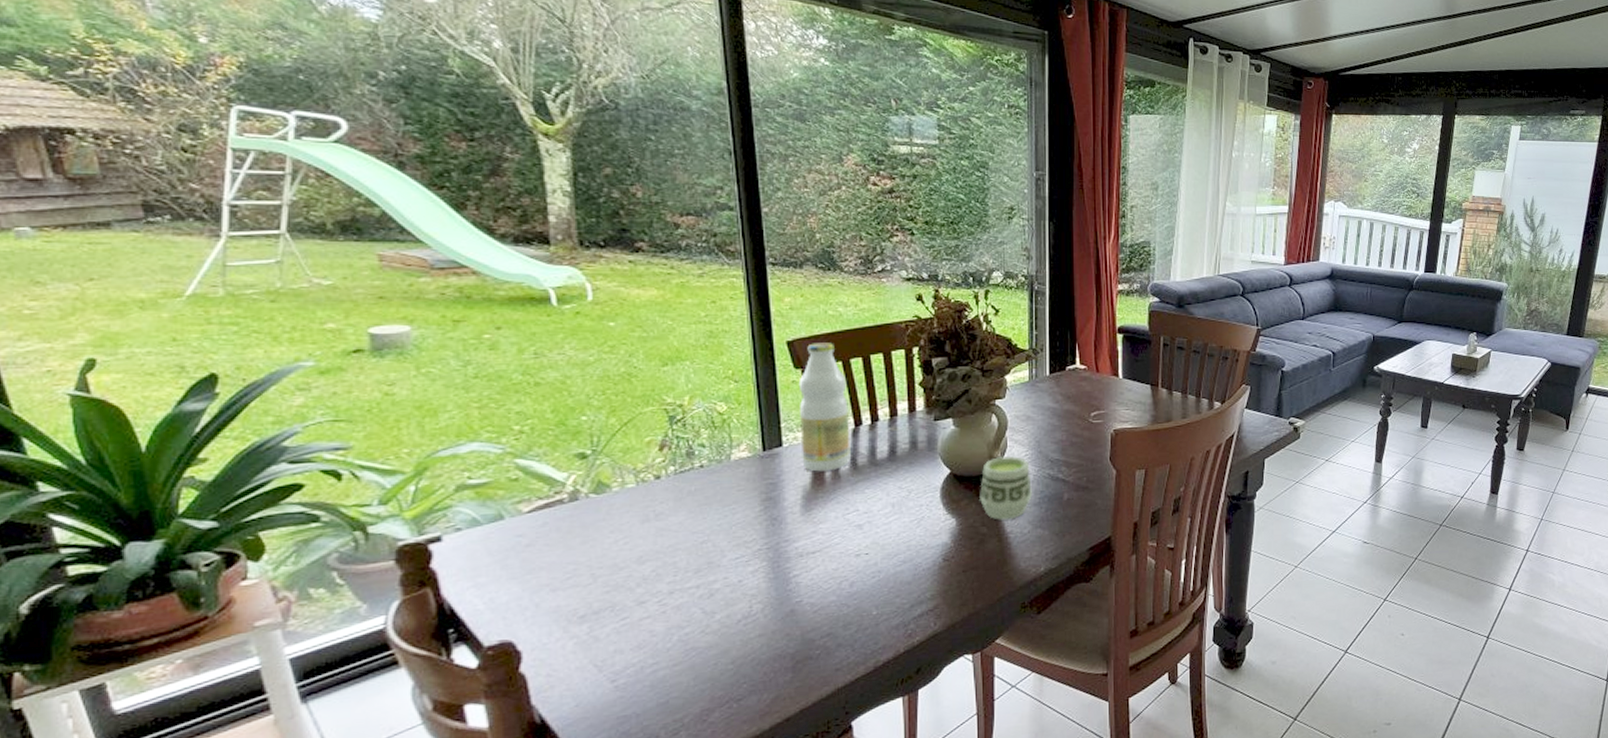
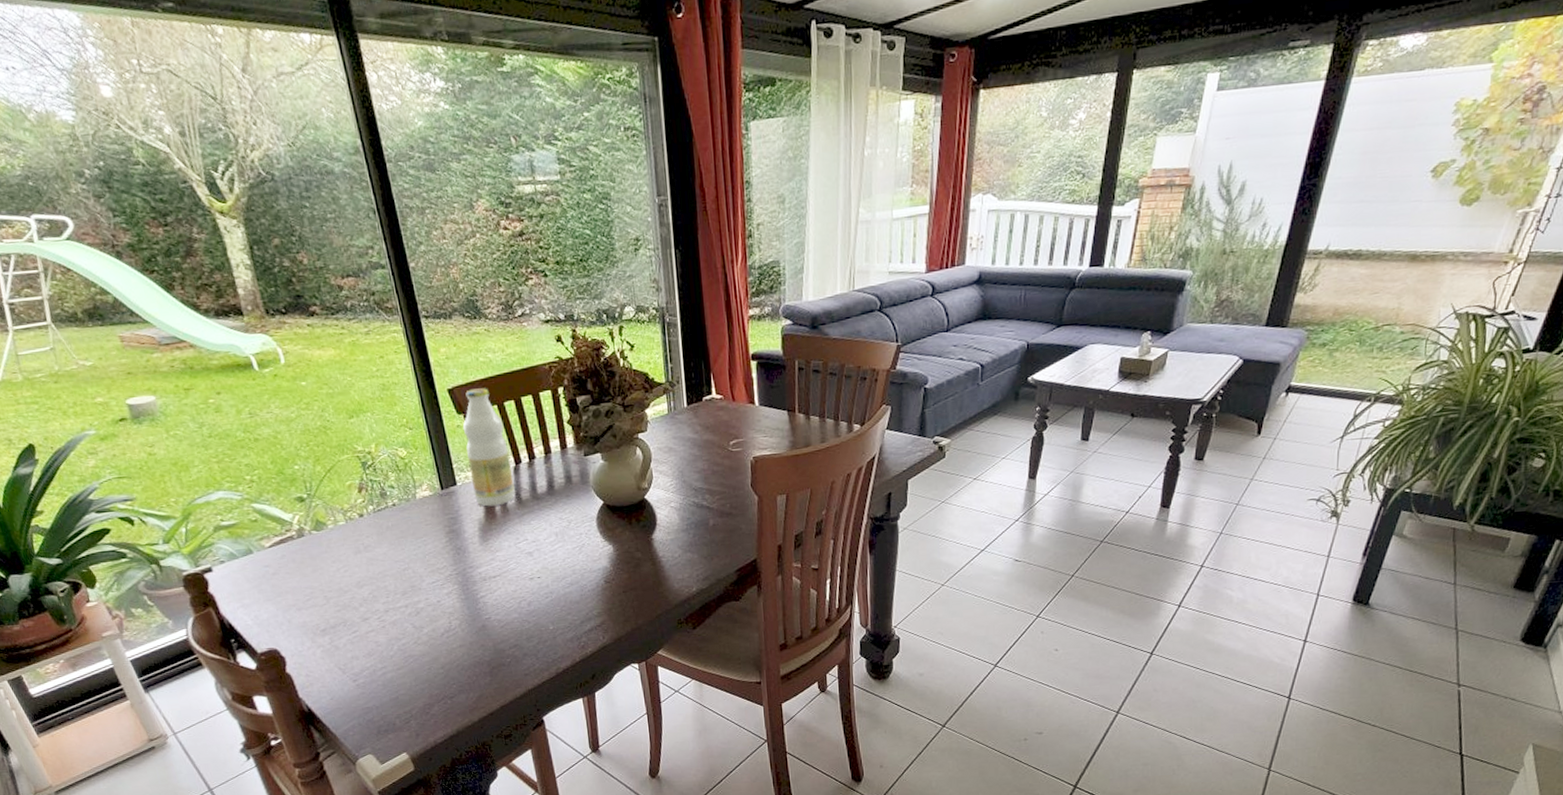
cup: present [980,455,1032,520] -> none [632,486,680,546]

